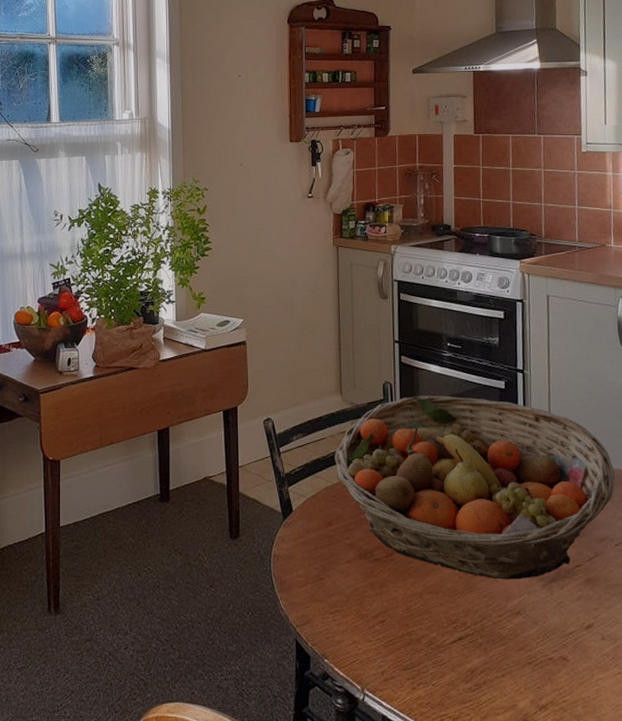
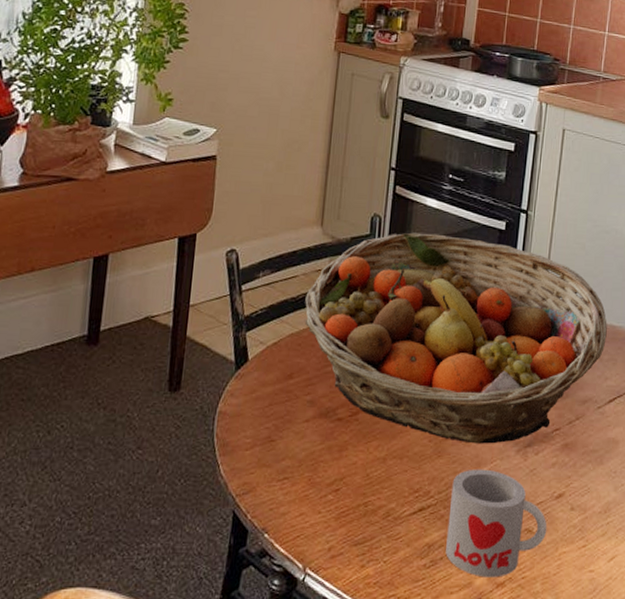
mug: none [486,602,581,701] -> present [446,469,547,578]

